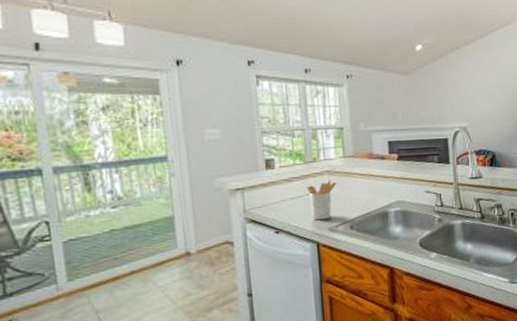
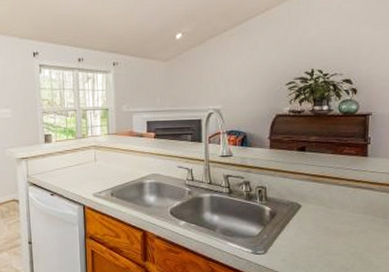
utensil holder: present [306,179,337,221] -> none [76,153,102,187]

